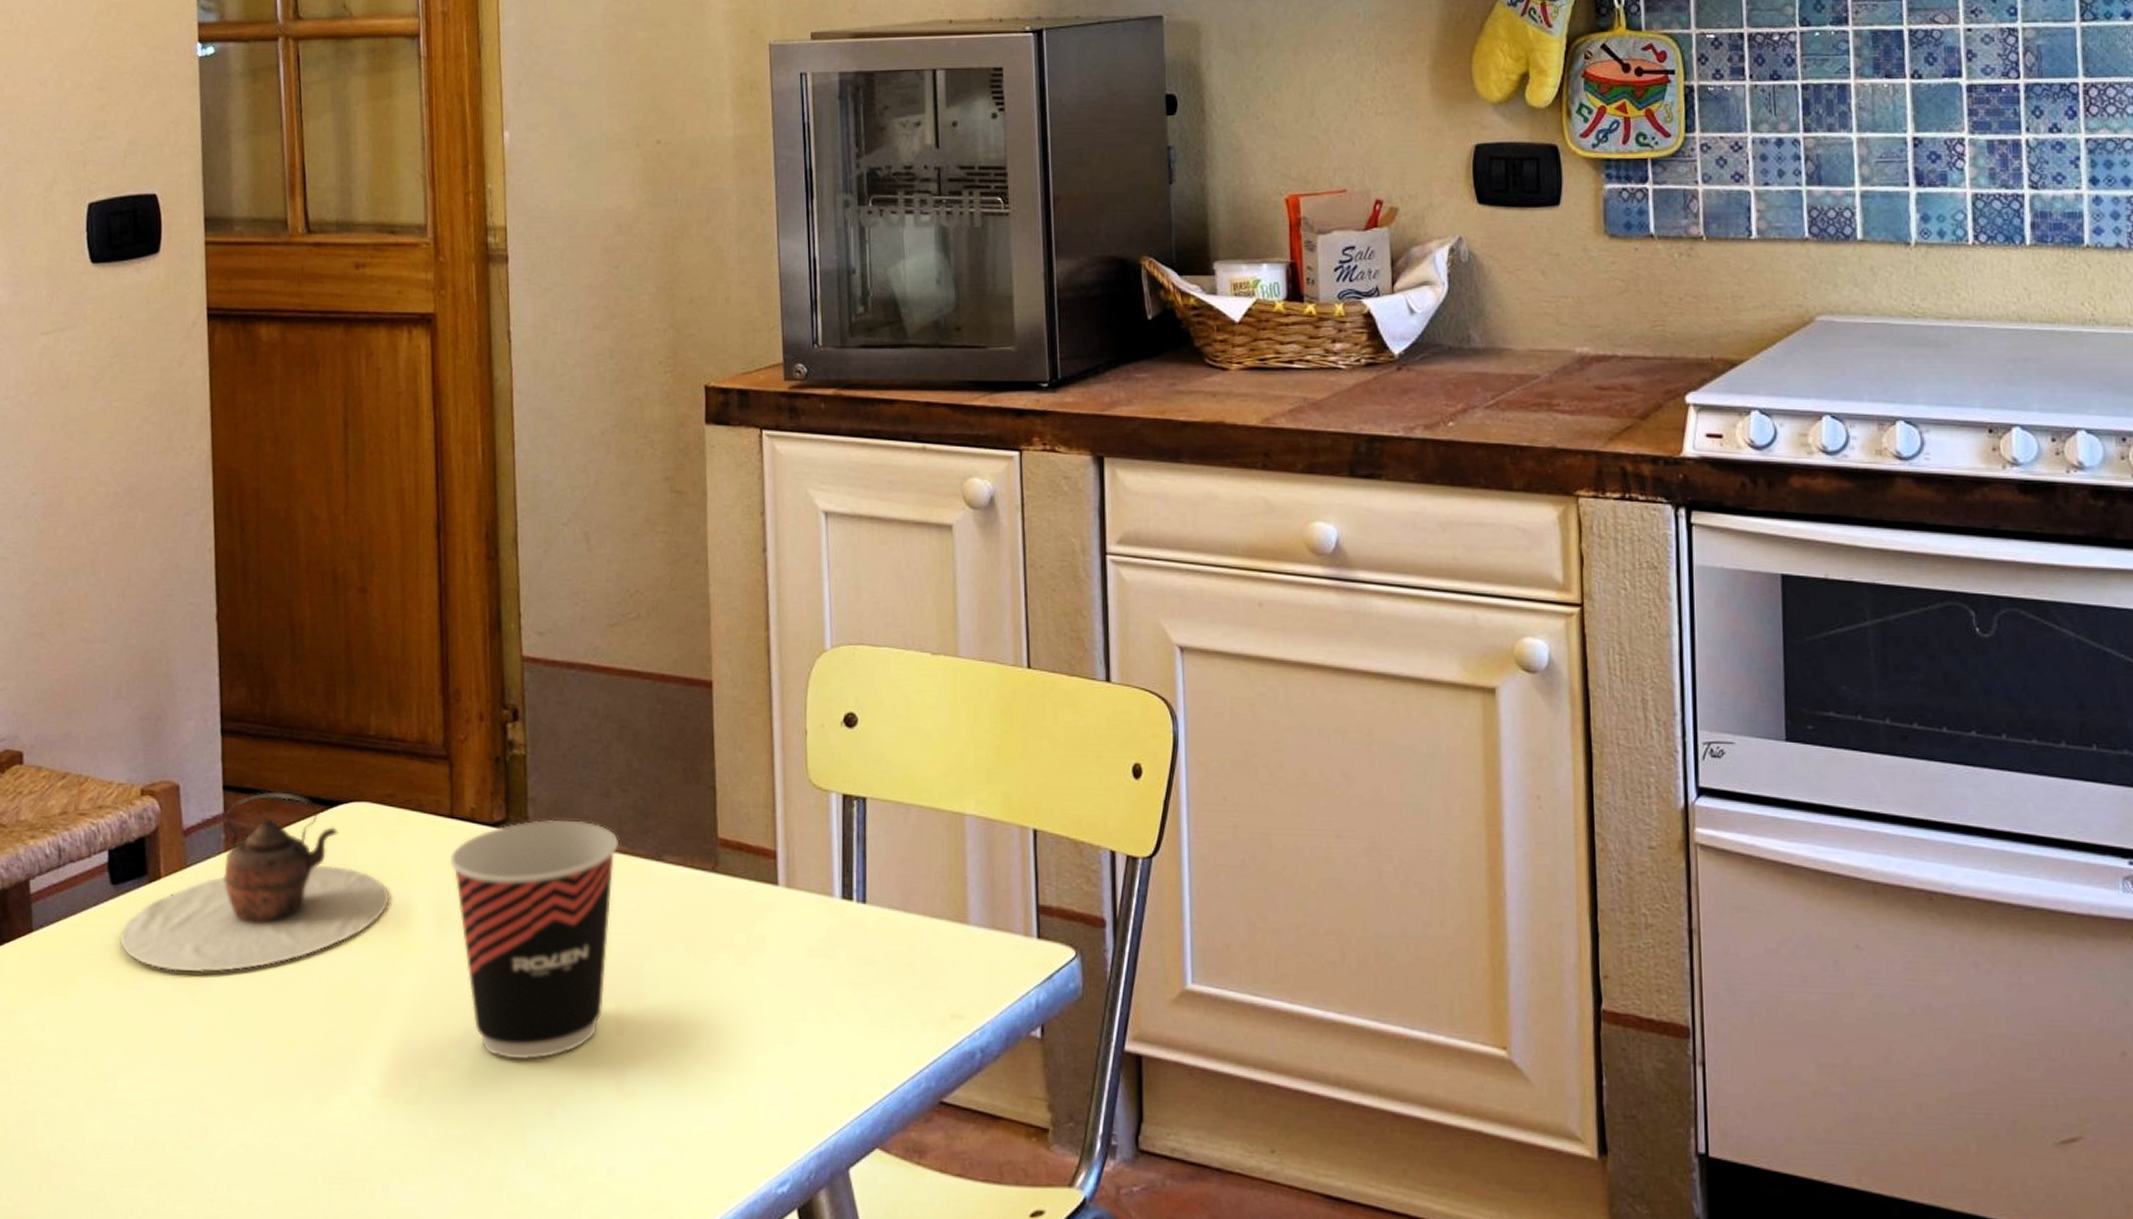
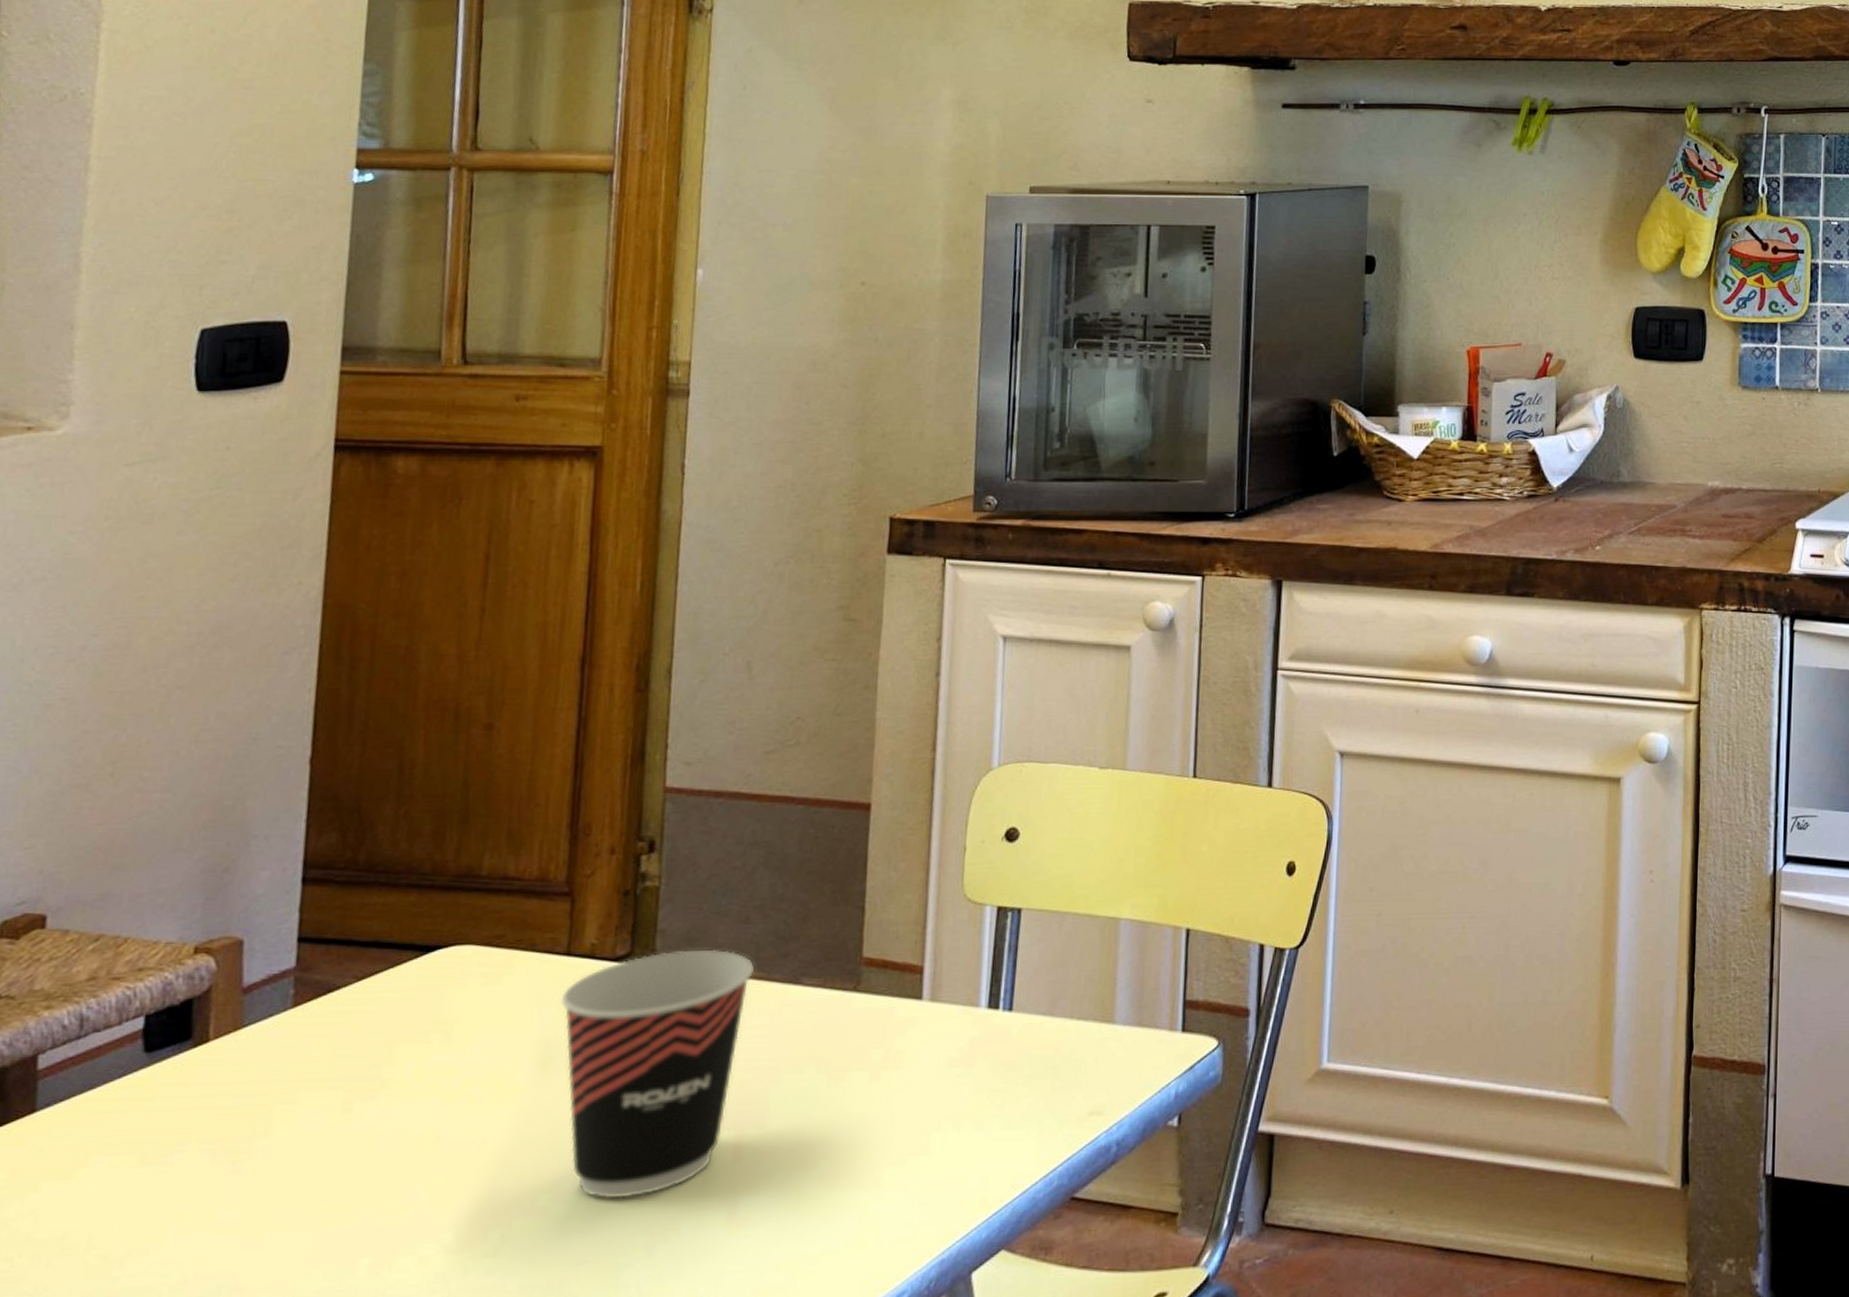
teapot: present [119,791,390,973] -> none [148,939,487,1141]

